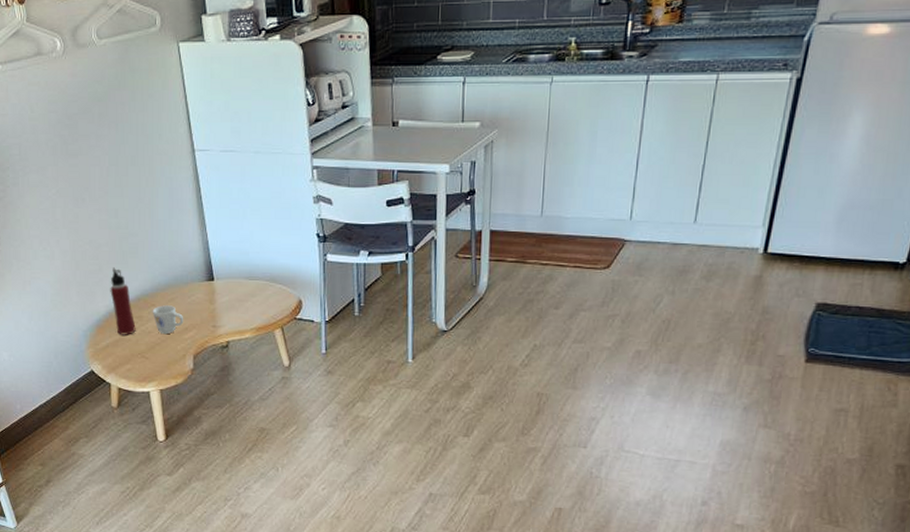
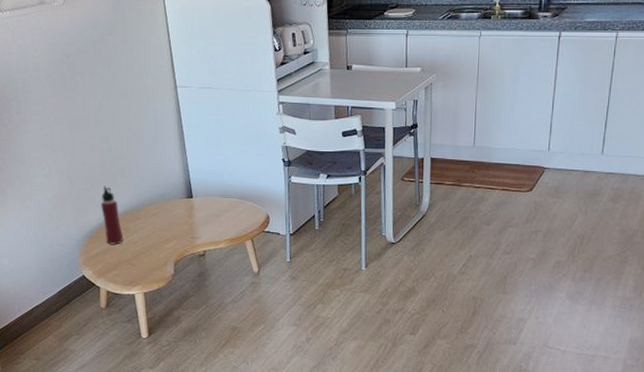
mug: present [152,305,184,334] -> none [138,219,166,244]

